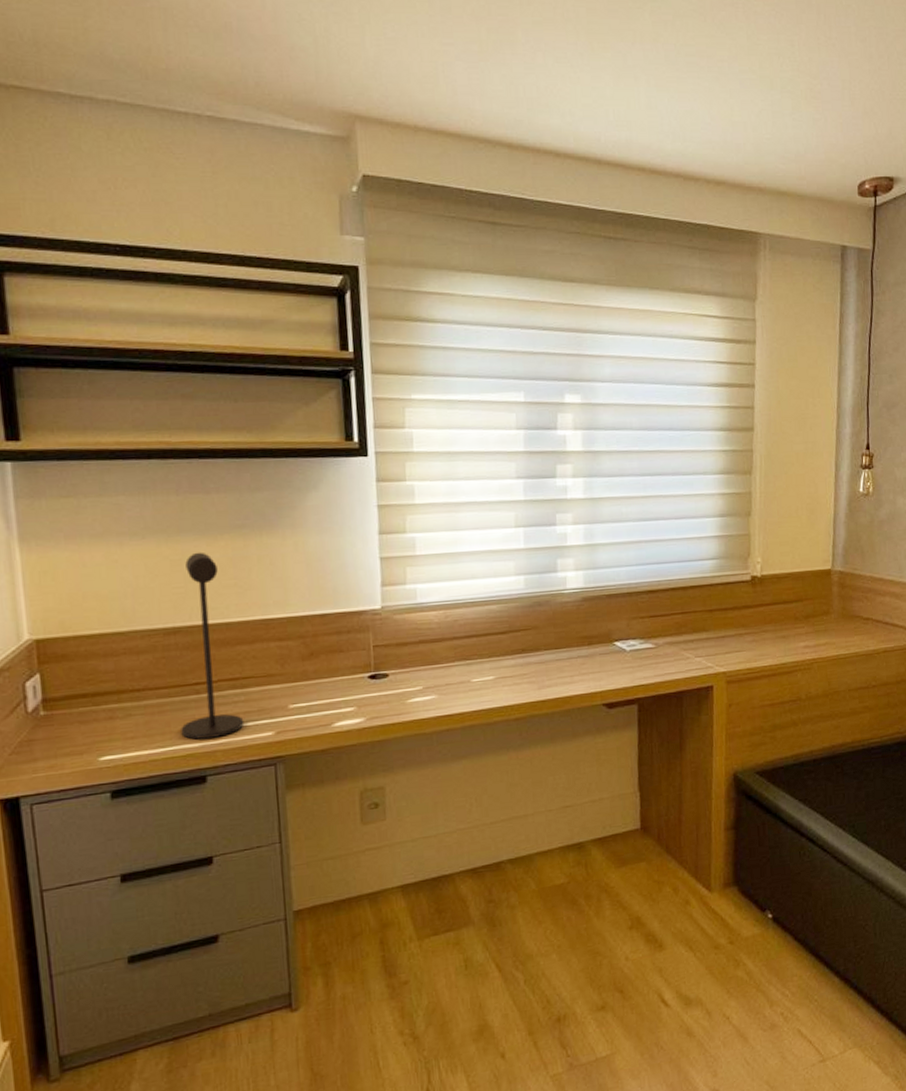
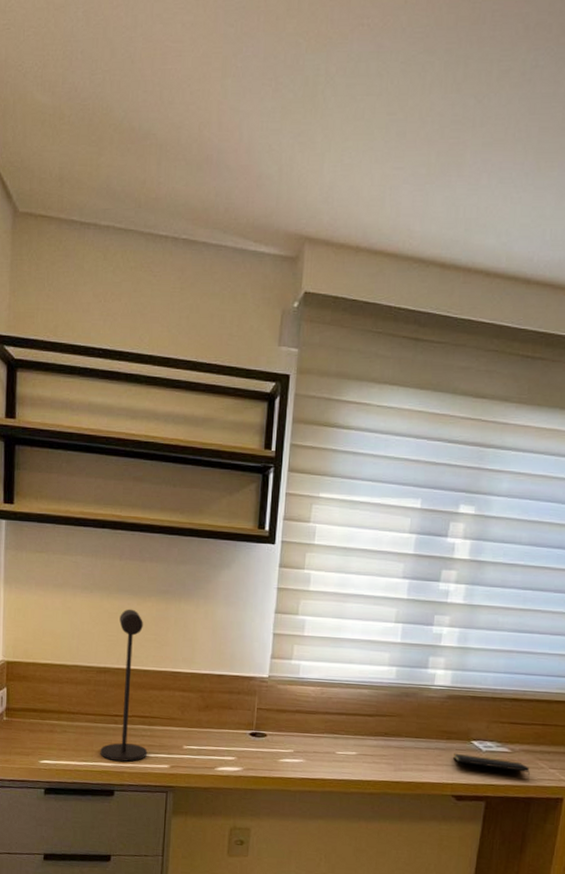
notepad: none [598,656,678,675] -> present [453,753,530,781]

